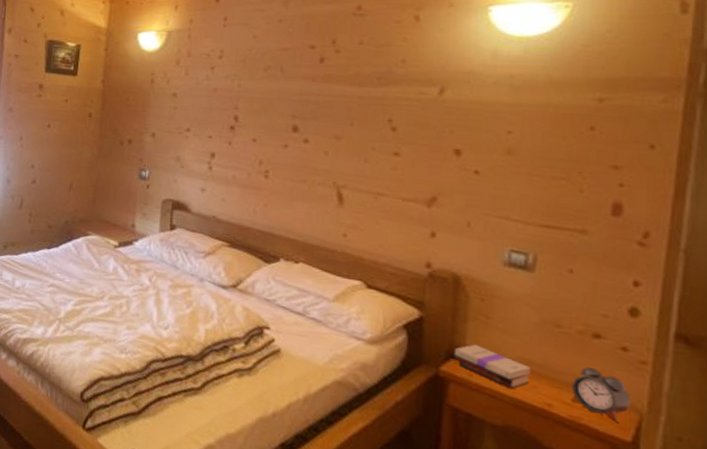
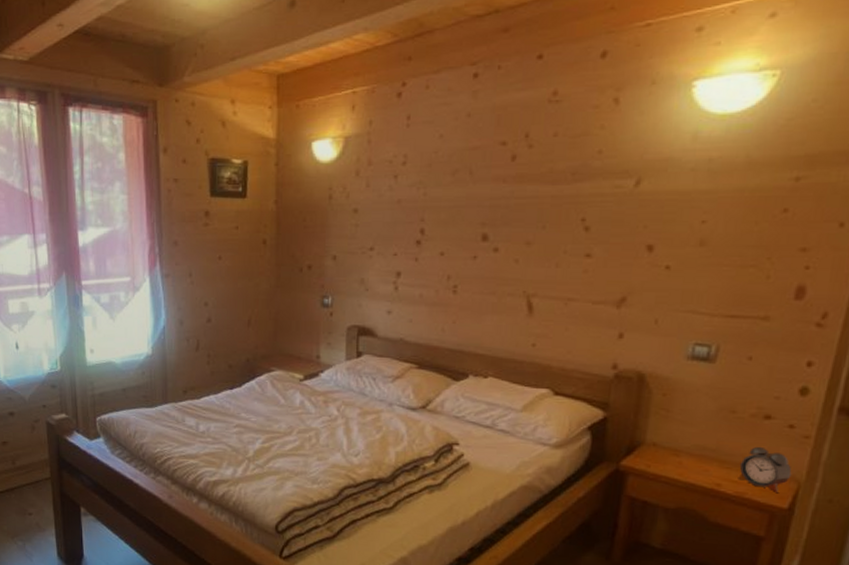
books: present [449,344,532,390] -> none [629,437,705,475]

